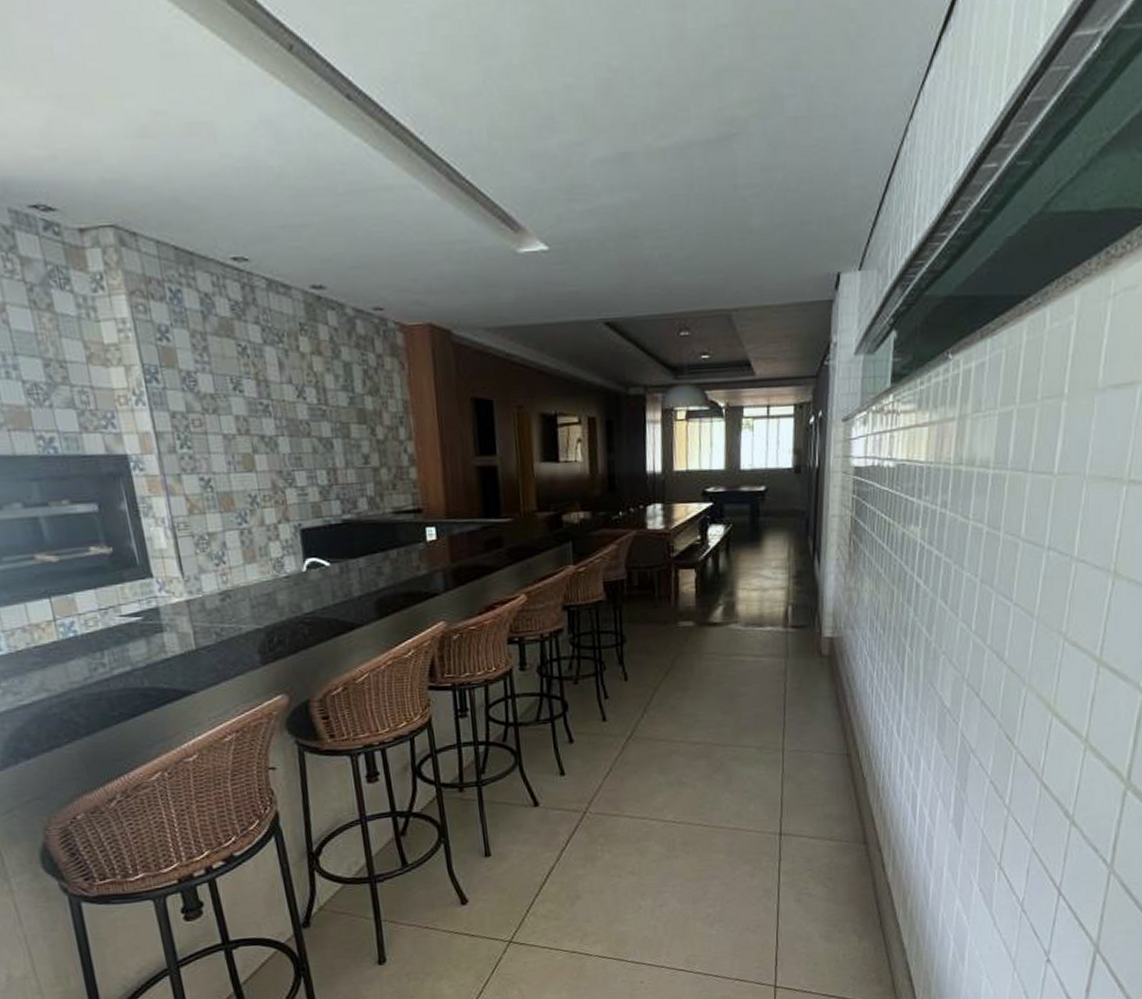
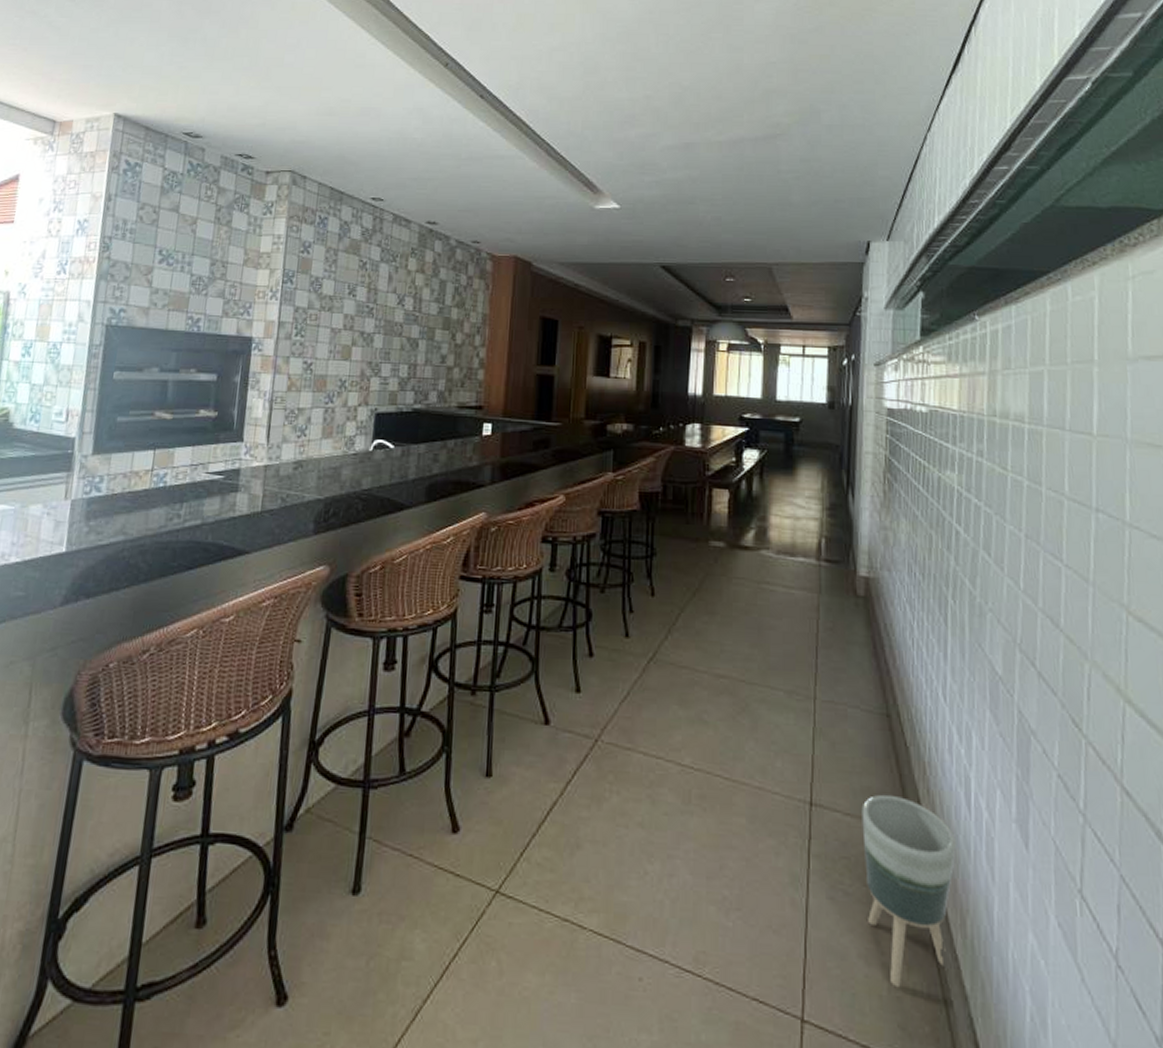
planter: none [824,817,902,953] -> present [861,794,956,988]

